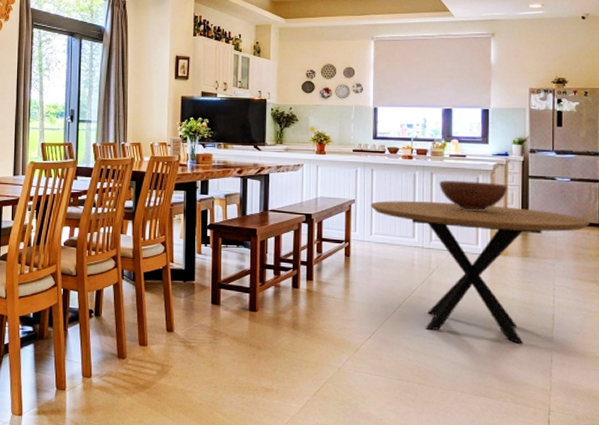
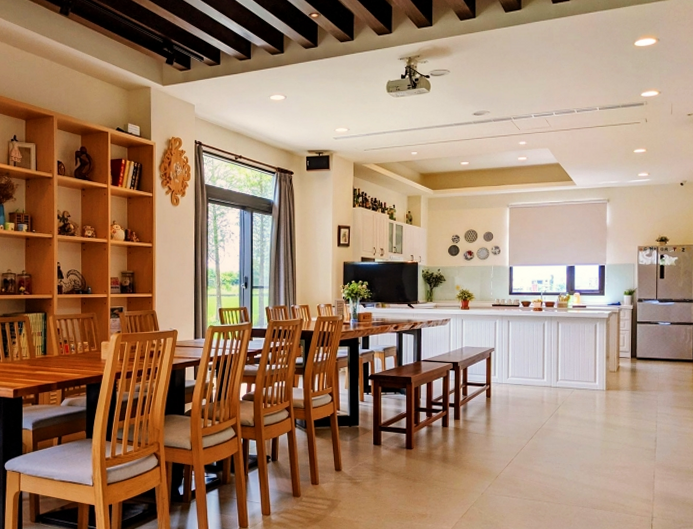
dining table: present [370,201,591,344] -> none [507,347,686,463]
fruit bowl: present [439,180,508,212] -> none [564,327,620,354]

